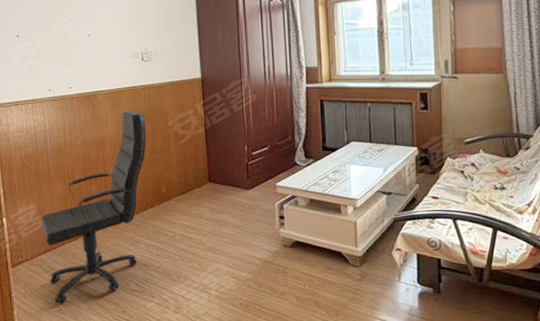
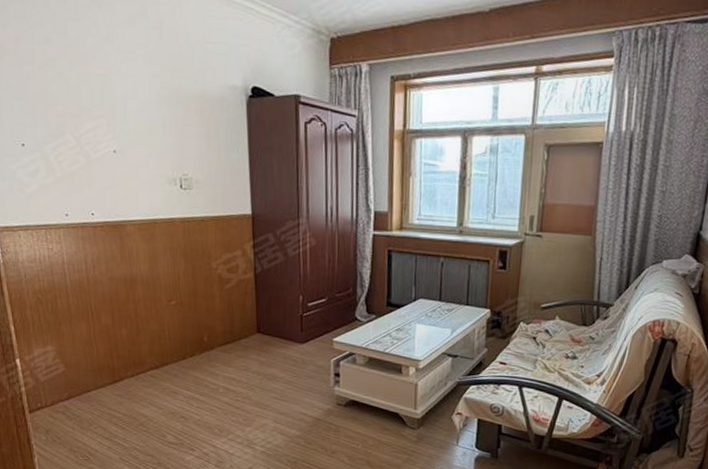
office chair: present [41,110,147,304] -> none [62,245,186,453]

